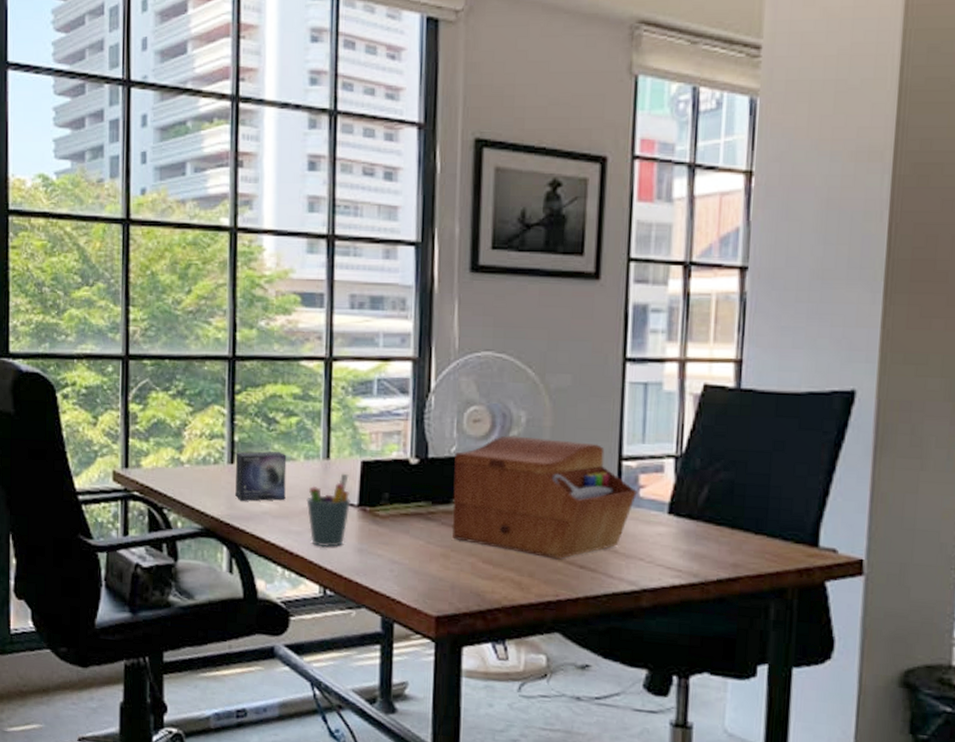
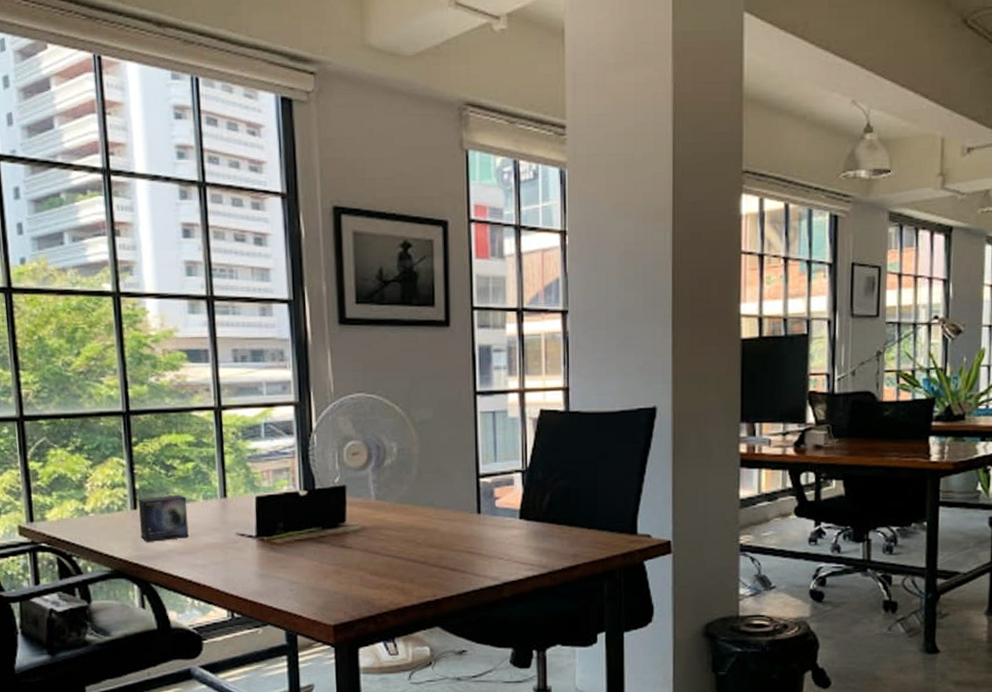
pen holder: present [306,473,351,548] -> none [208,509,249,576]
sewing box: present [452,435,638,560] -> none [337,464,494,566]

